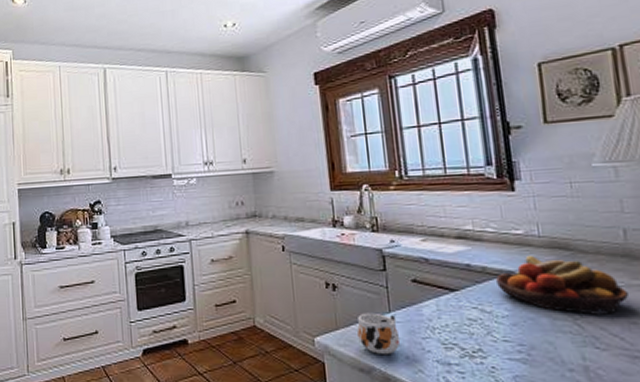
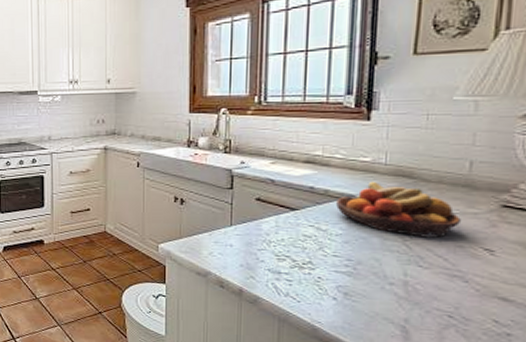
mug: present [356,312,401,354] -> none [198,225,238,262]

